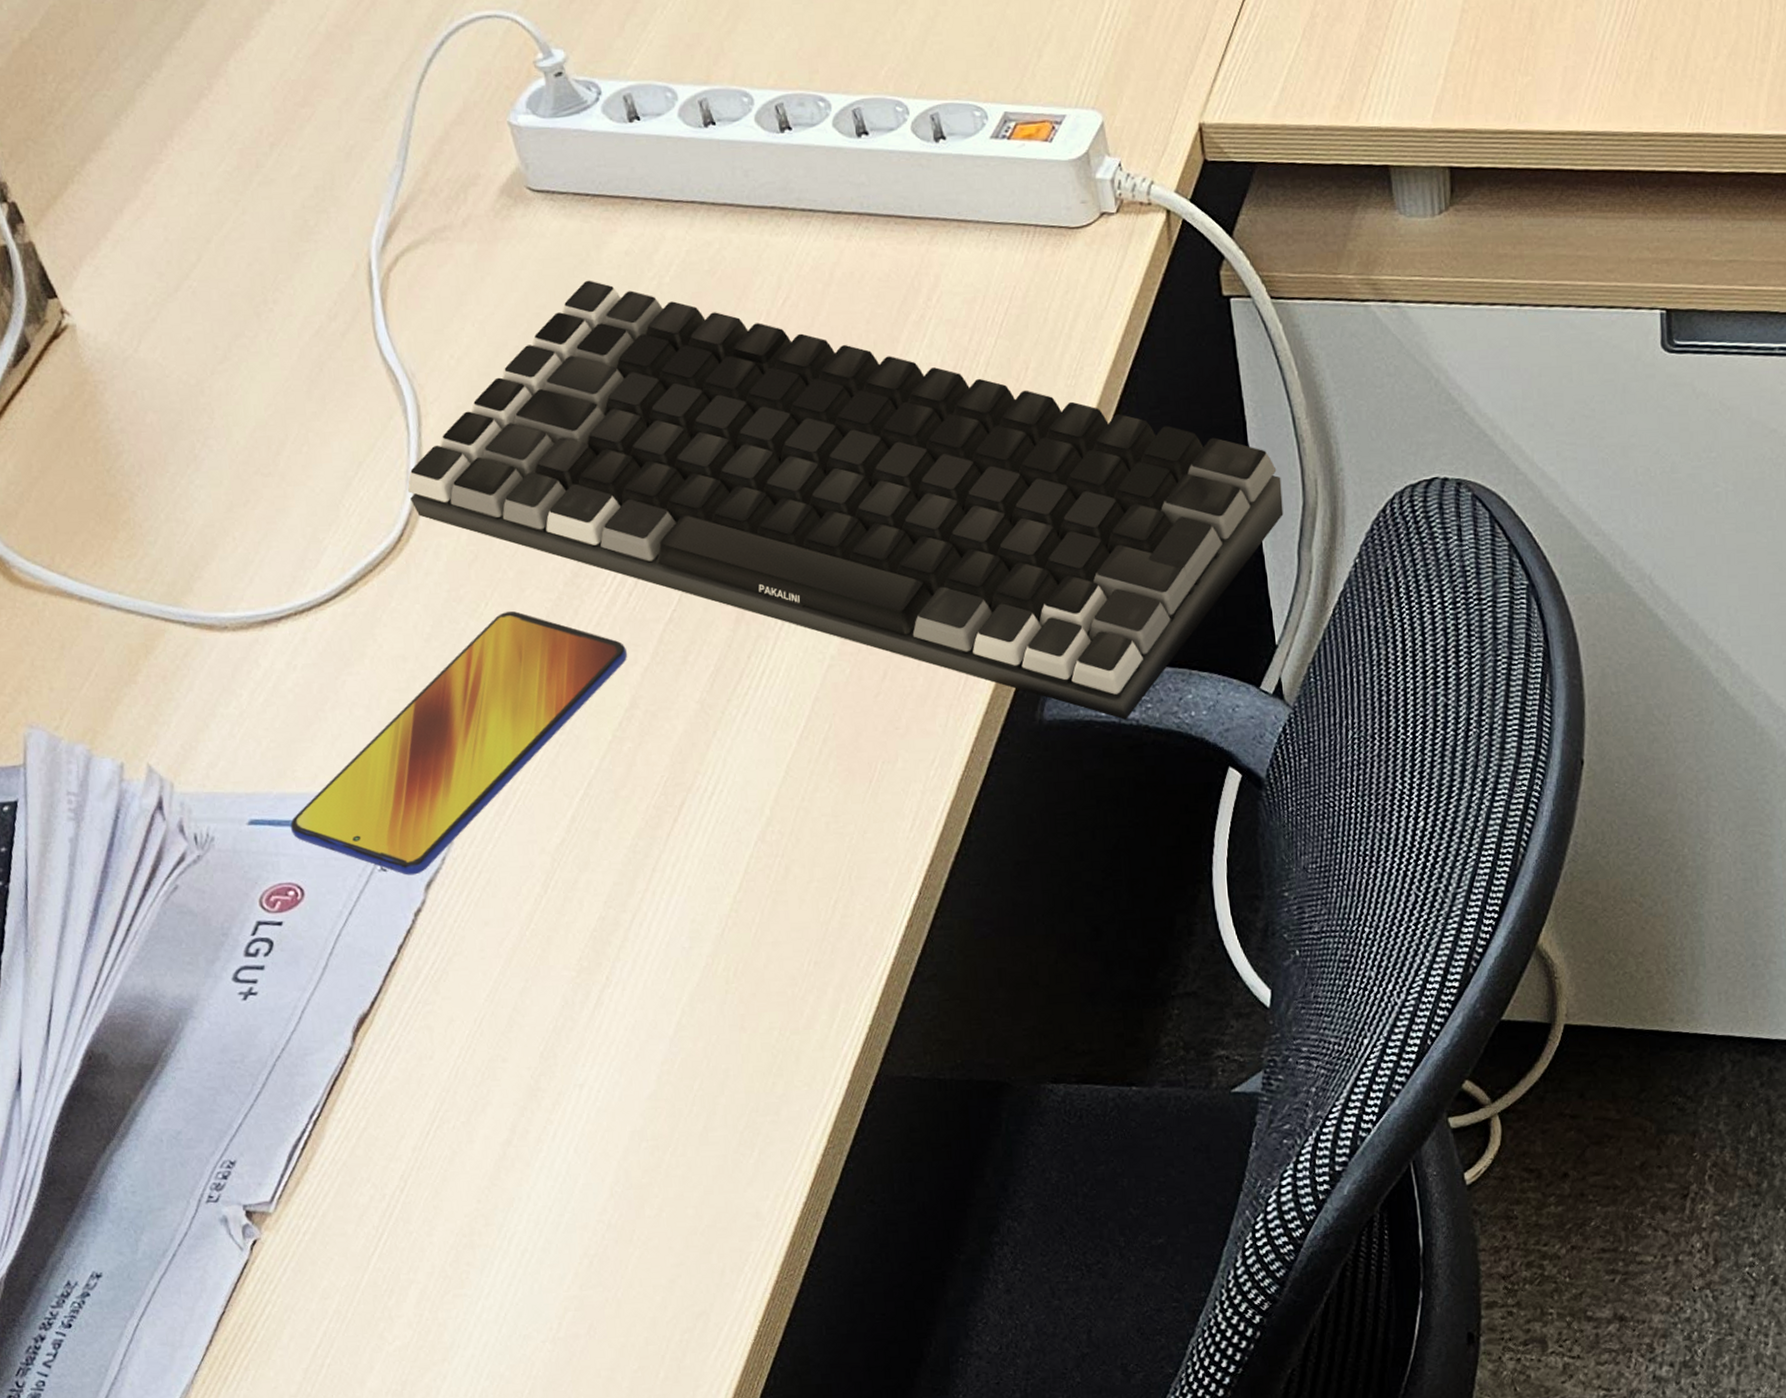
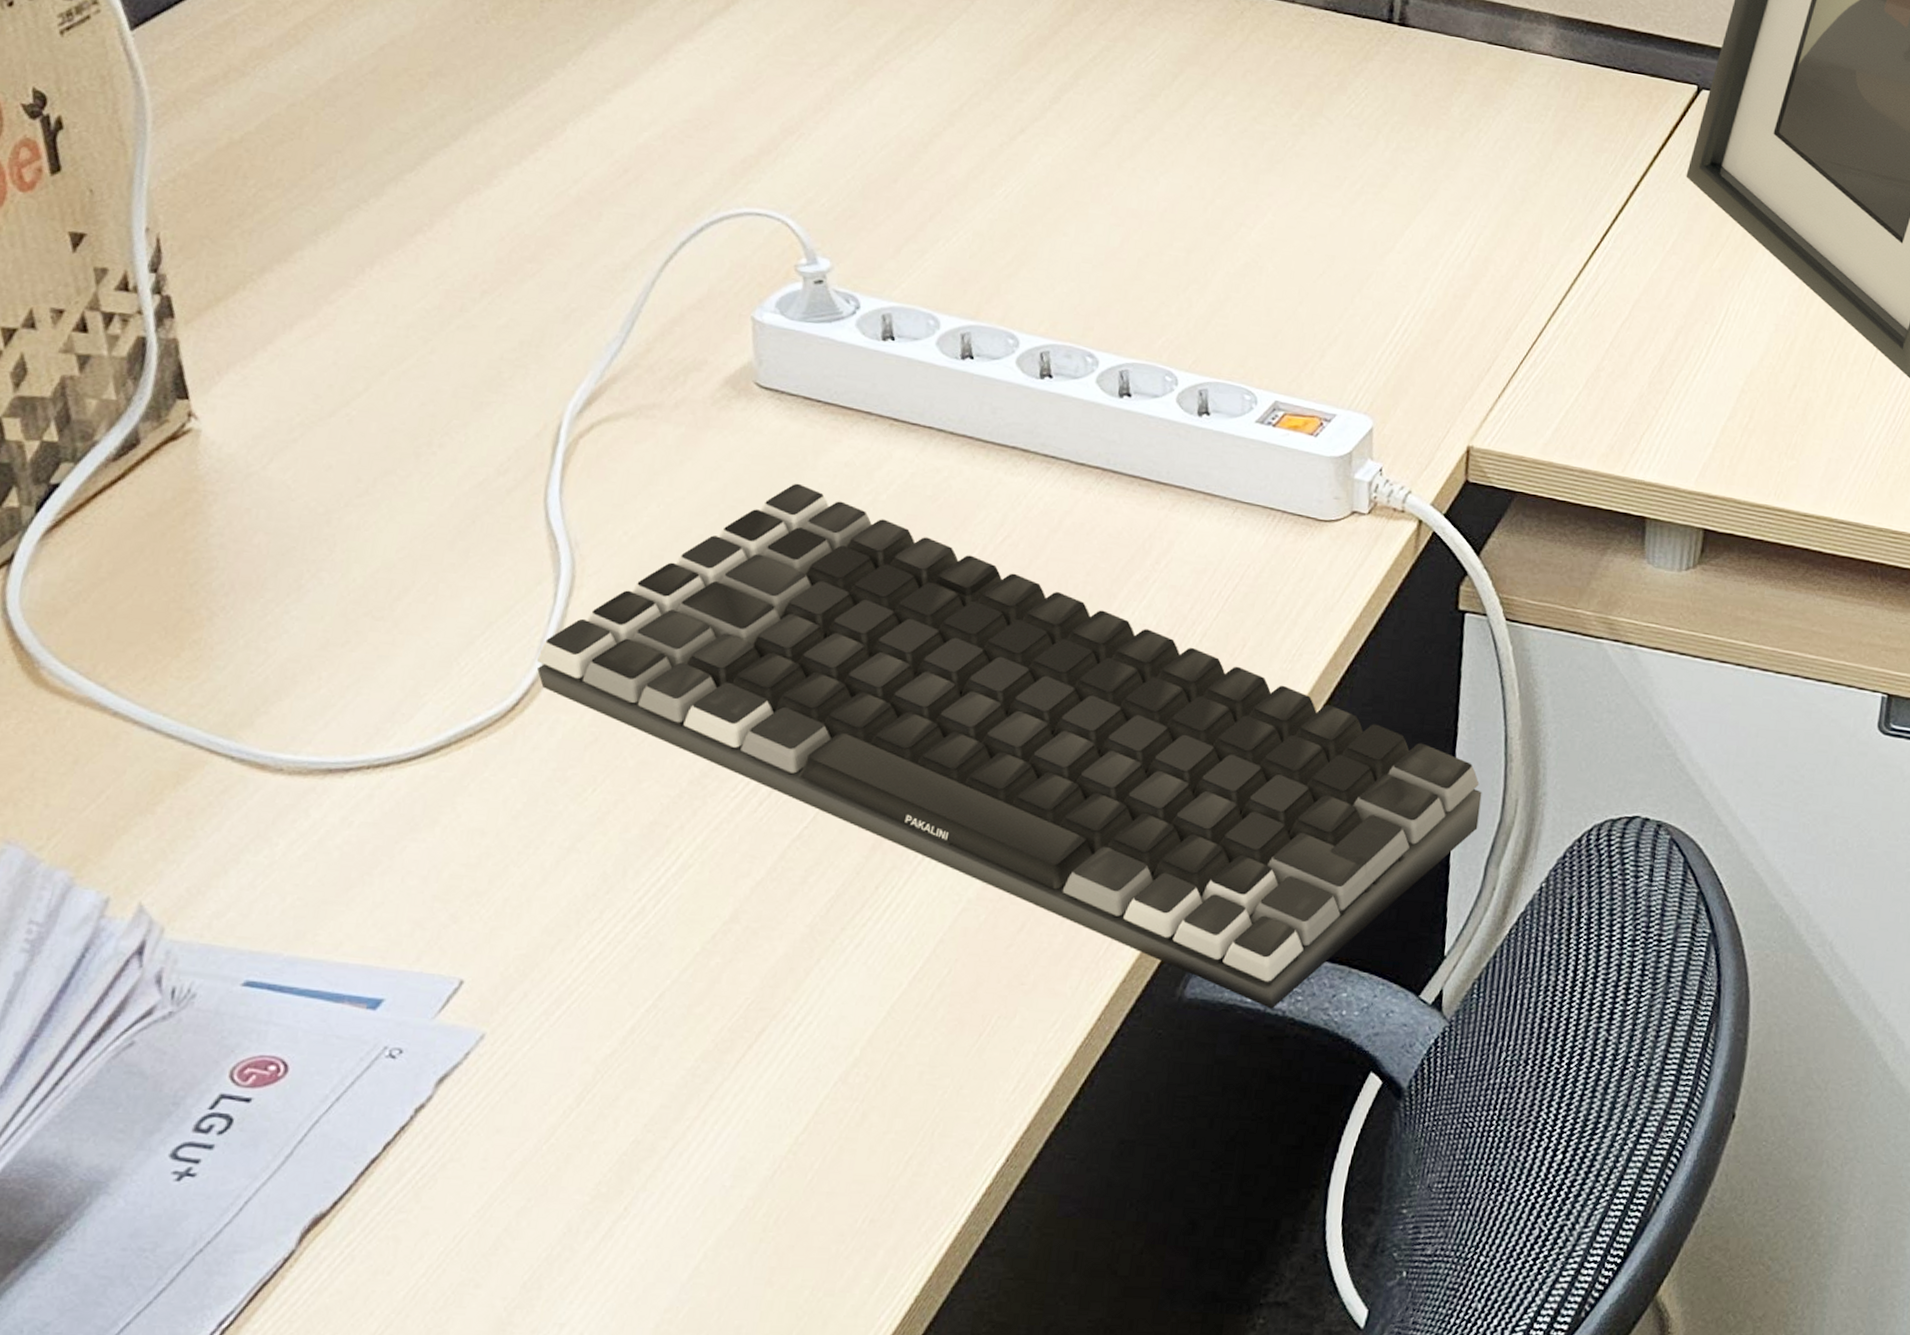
smartphone: present [290,610,628,875] -> none [292,800,742,1067]

